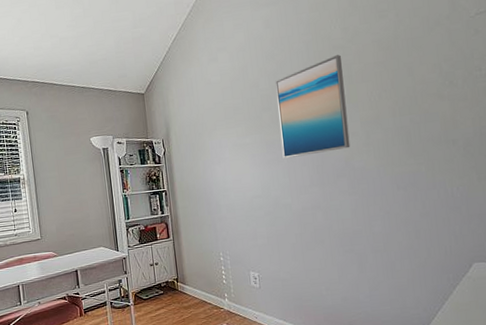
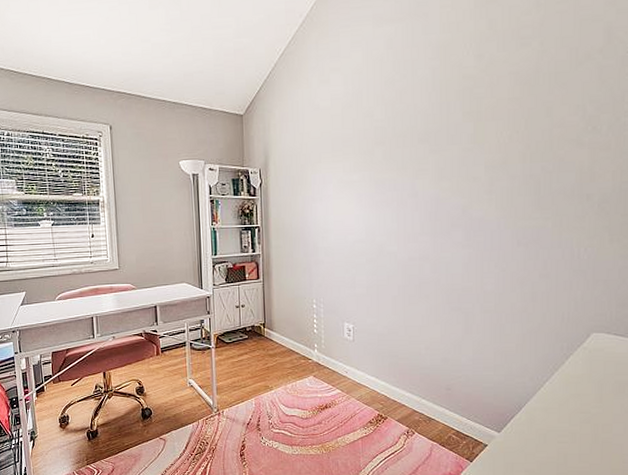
wall art: present [275,55,351,159] -> none [392,86,471,201]

